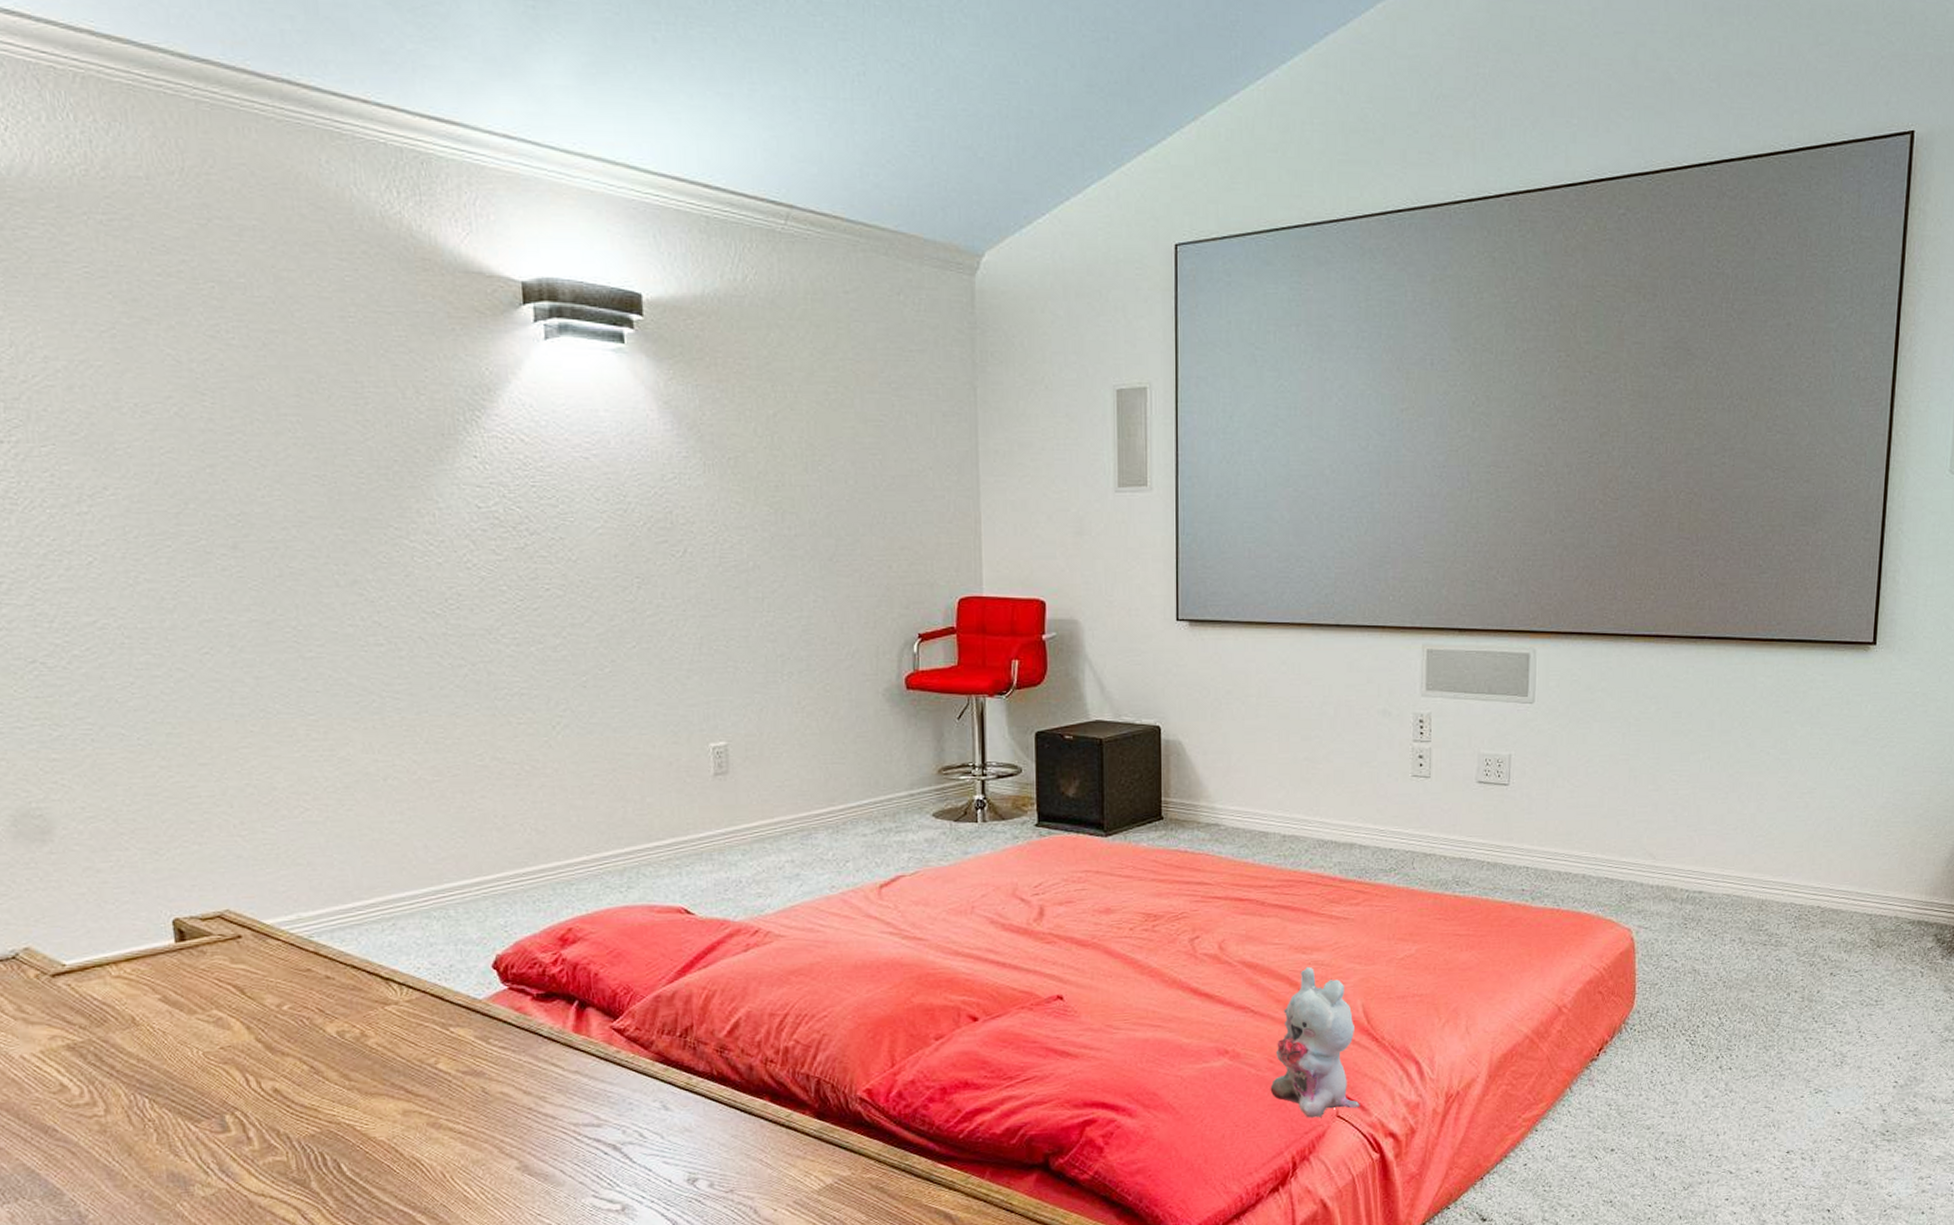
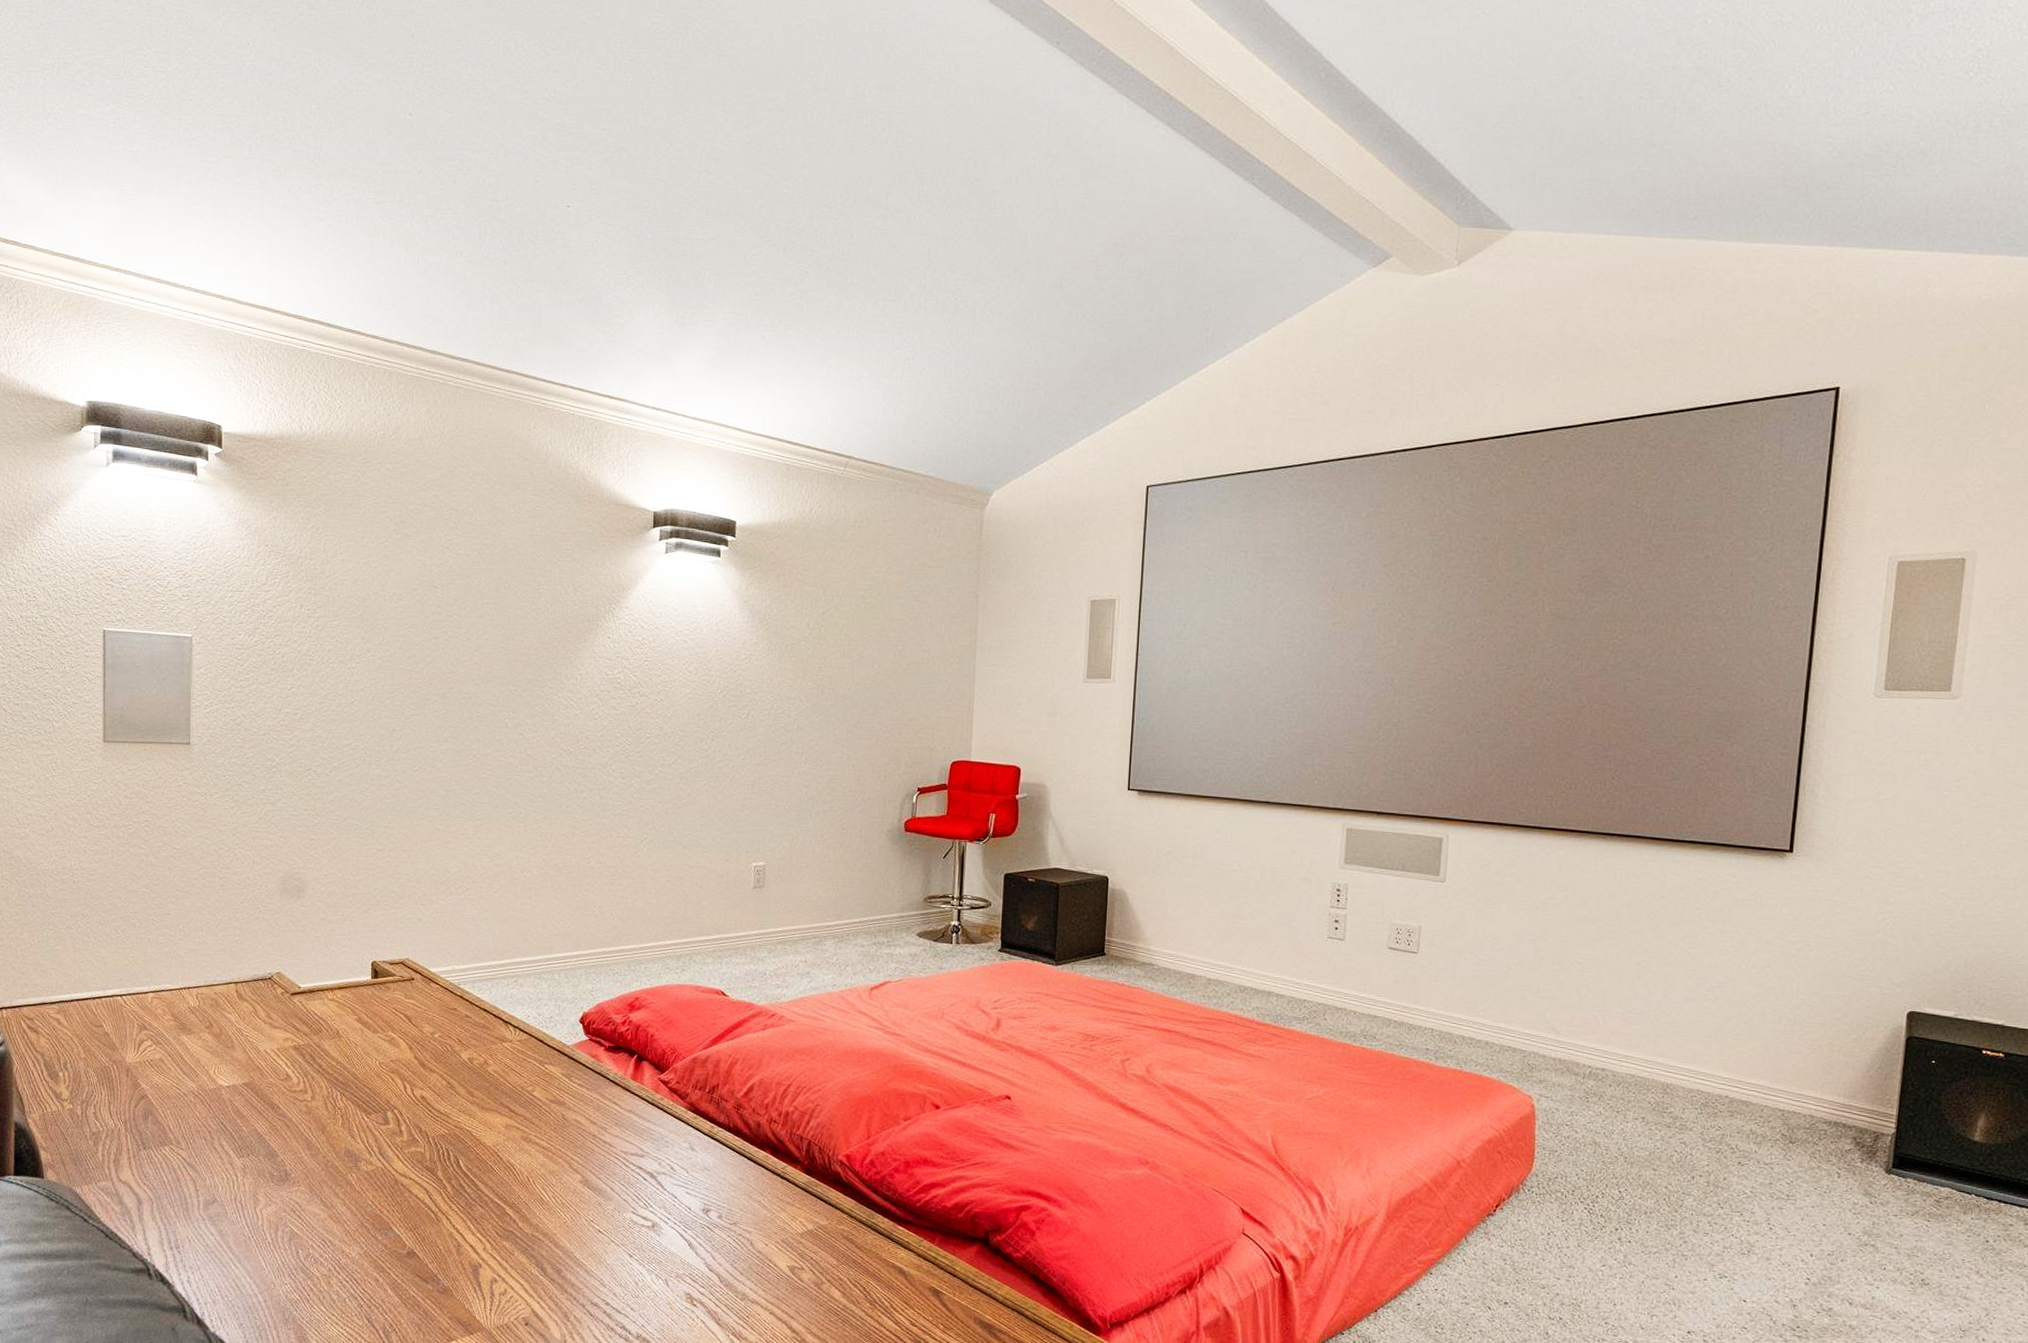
plush toy: present [1270,966,1360,1119] -> none [1184,1096,1265,1233]

